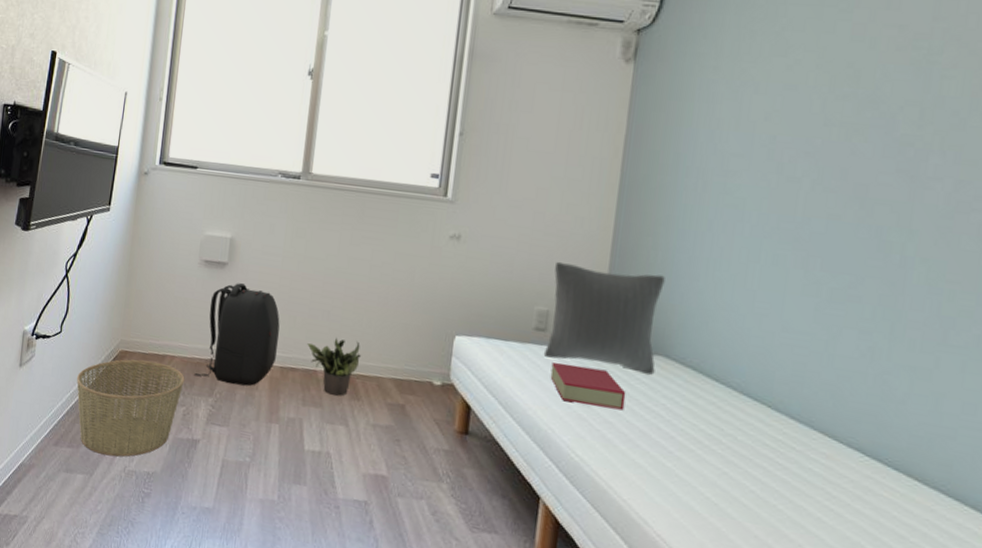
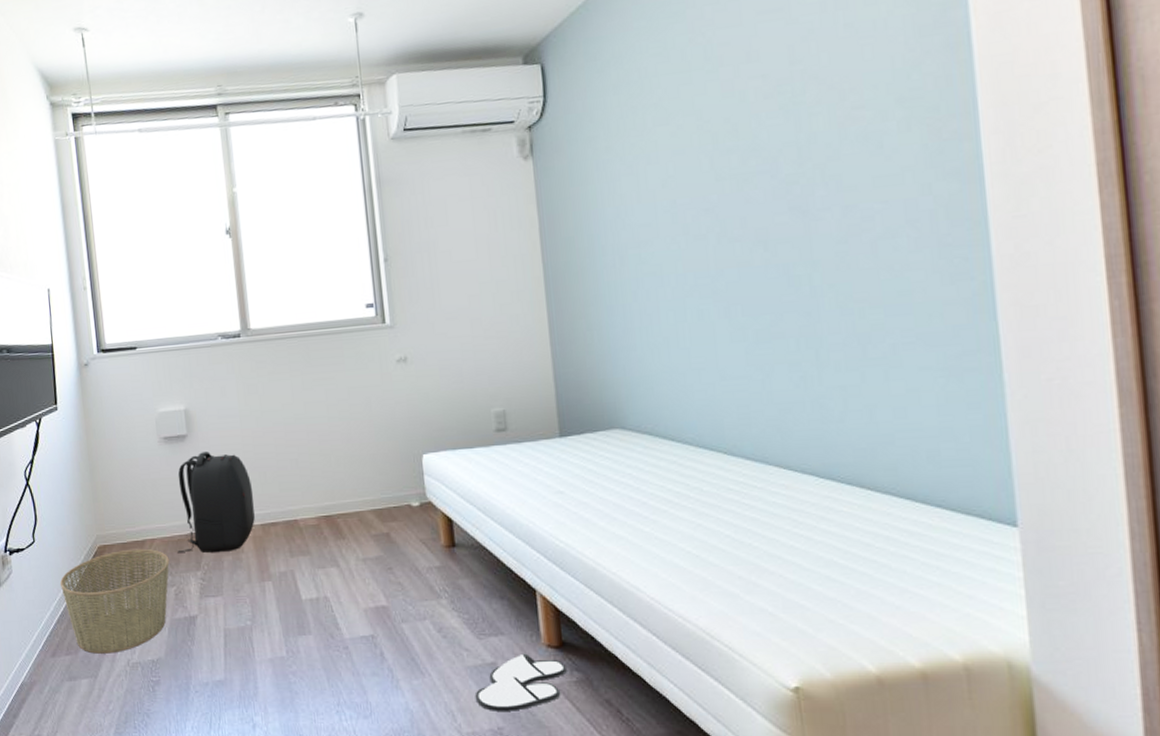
potted plant: present [307,337,362,396] -> none [282,481,338,540]
pillow: present [543,261,665,376] -> none [501,353,615,456]
book: present [550,362,626,411] -> none [519,454,595,493]

